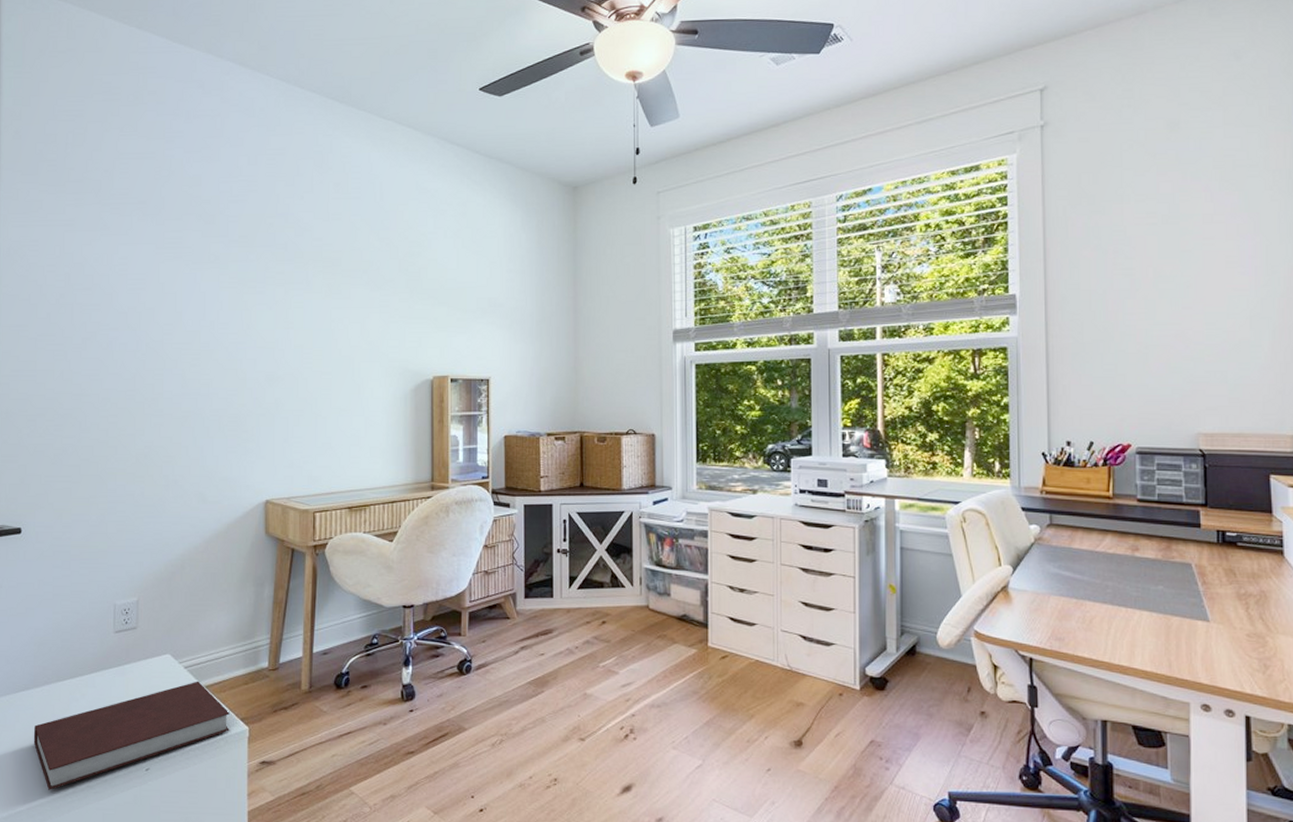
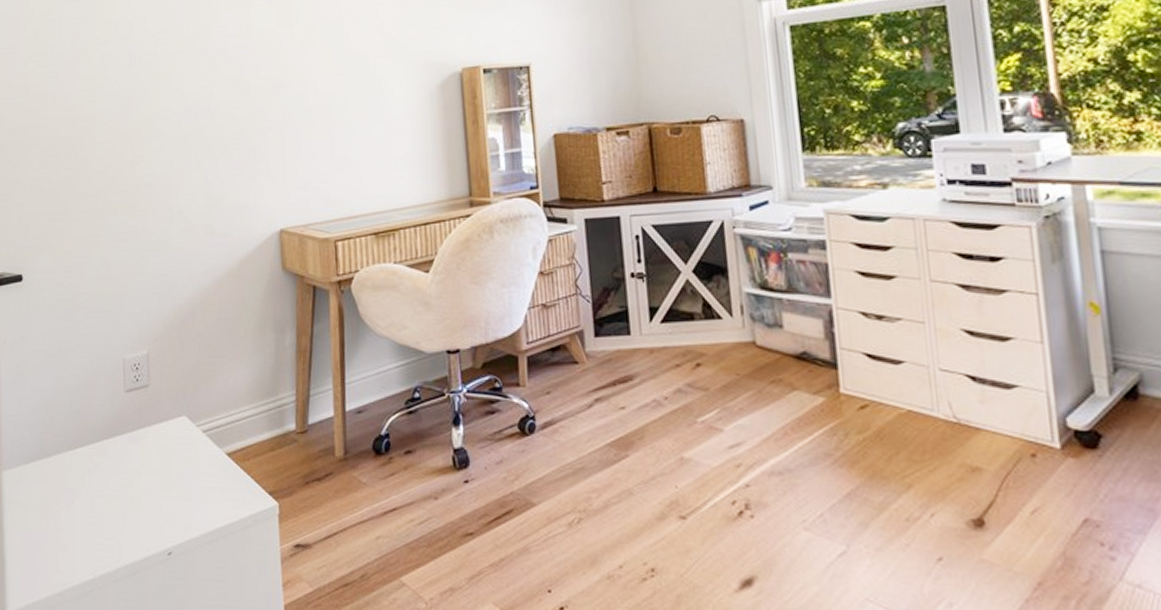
notebook: present [34,681,230,790] -> none [47,447,257,577]

